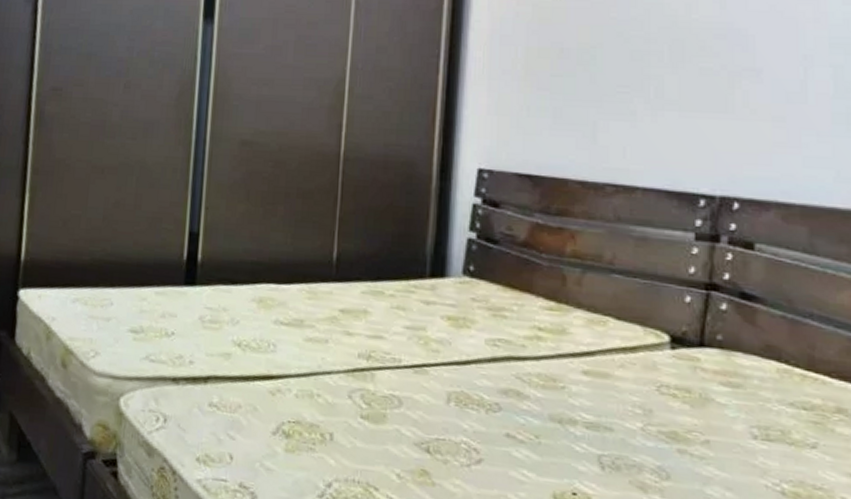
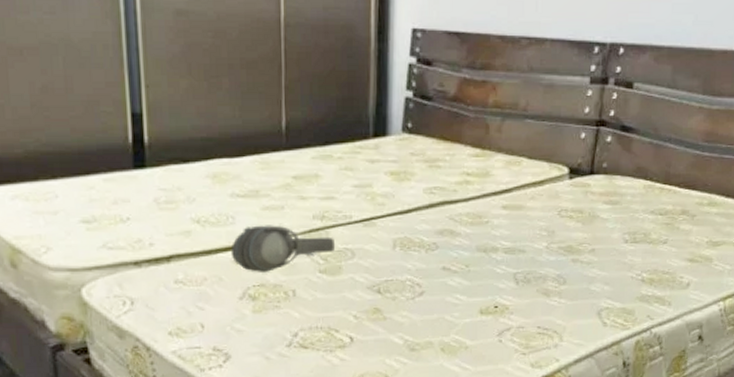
headphones: none [268,356,382,409] -> present [230,225,336,272]

